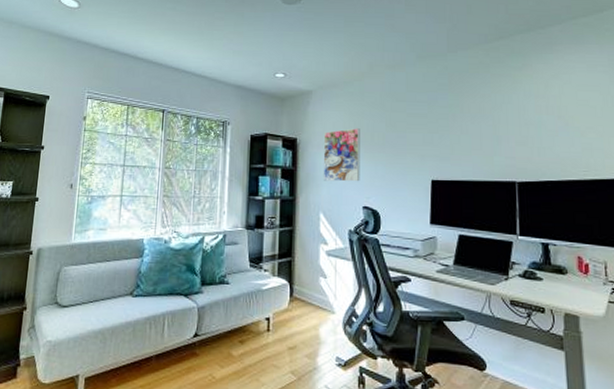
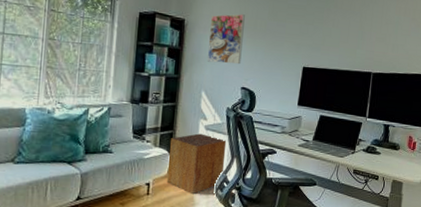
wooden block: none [287,260,352,332] -> present [166,133,227,195]

